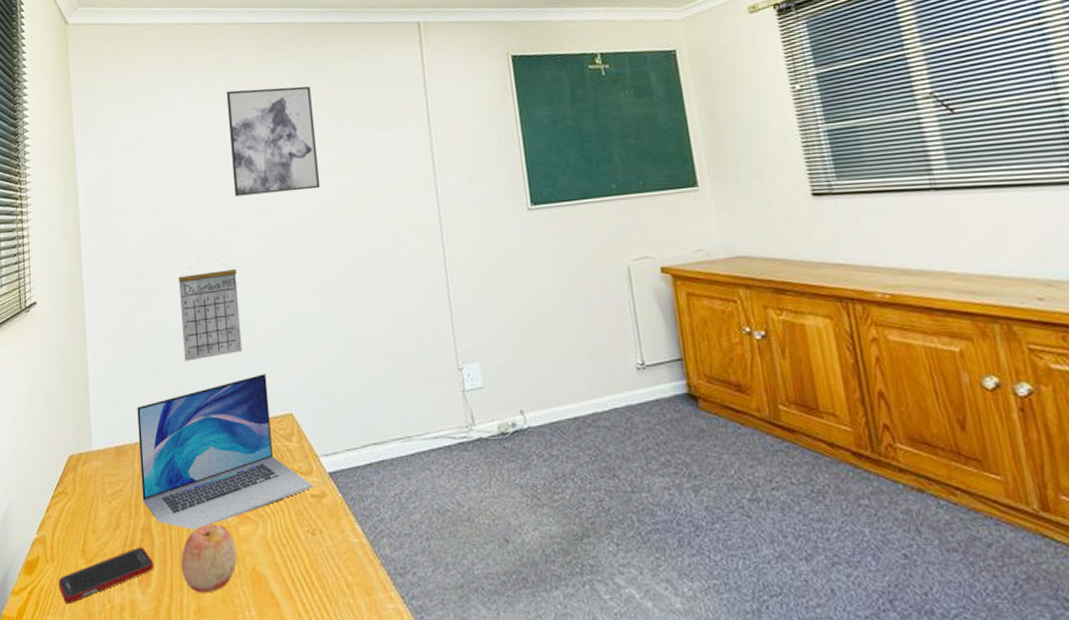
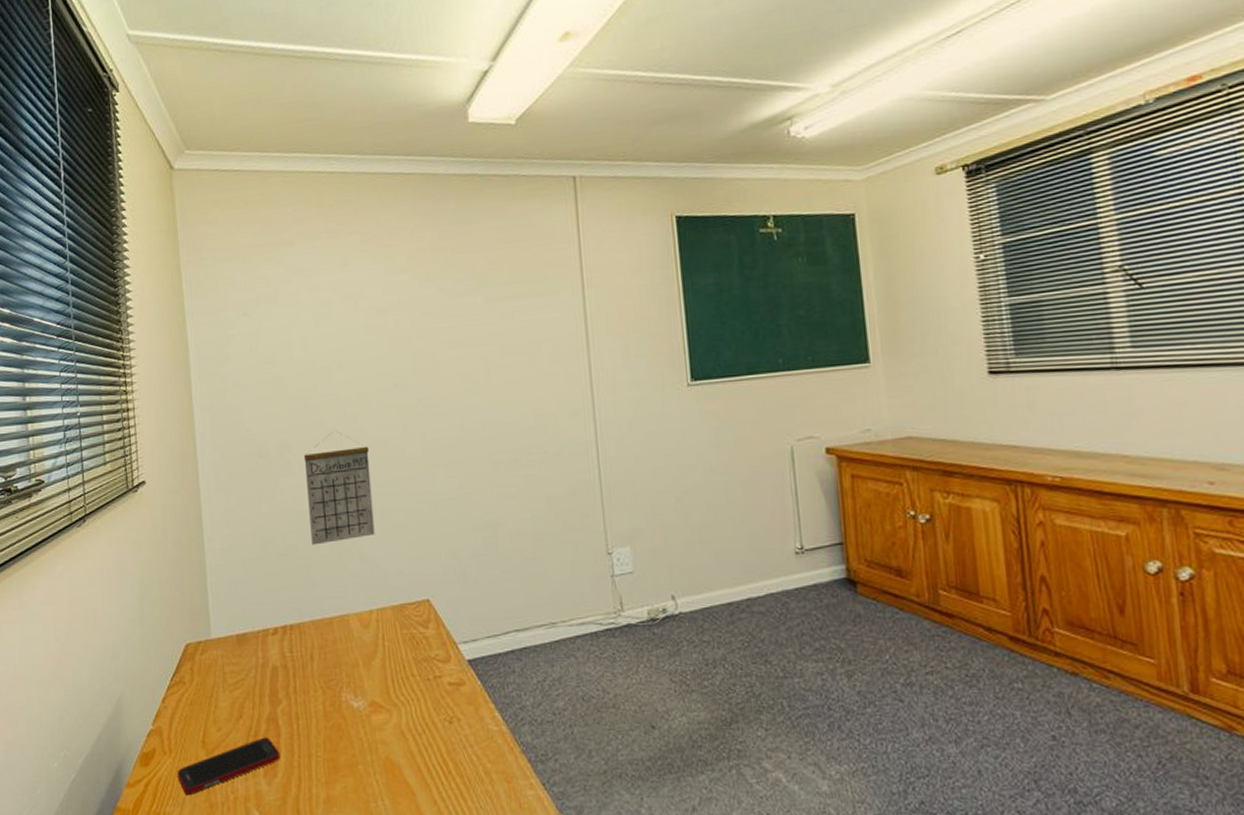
laptop: present [137,373,314,530] -> none [260,557,451,719]
apple: present [181,524,237,593] -> none [309,713,369,783]
wall art: present [226,86,321,197] -> none [356,246,462,368]

